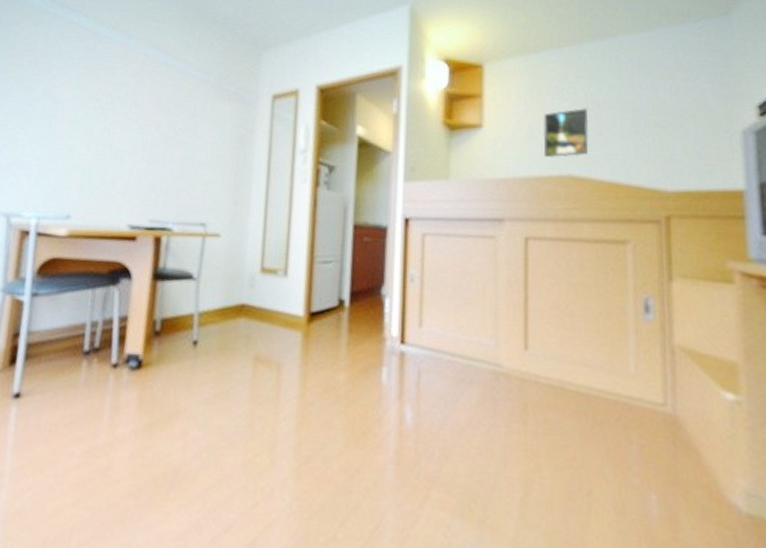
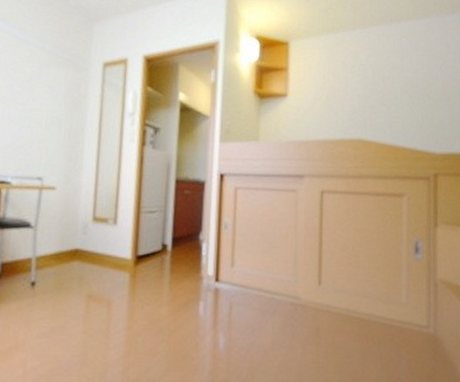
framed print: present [543,108,589,158] -> none [337,82,375,124]

